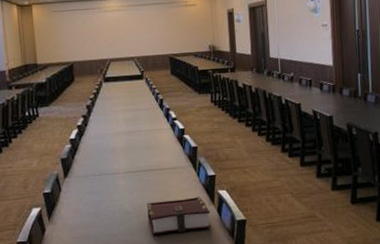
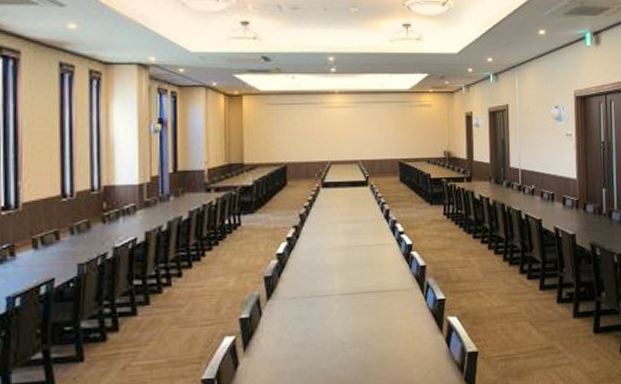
book: present [146,196,211,235] -> none [363,324,438,369]

